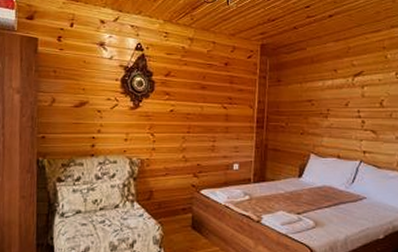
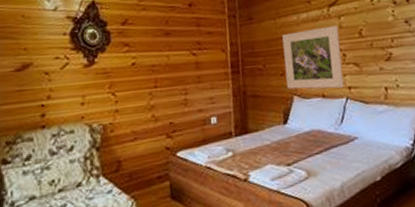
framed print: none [305,94,361,152] -> present [282,26,344,90]

